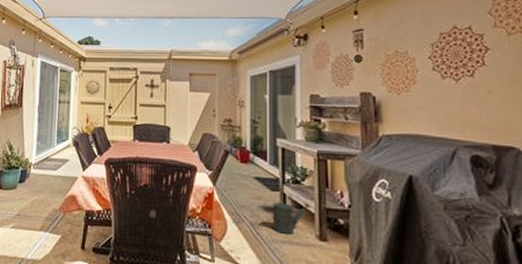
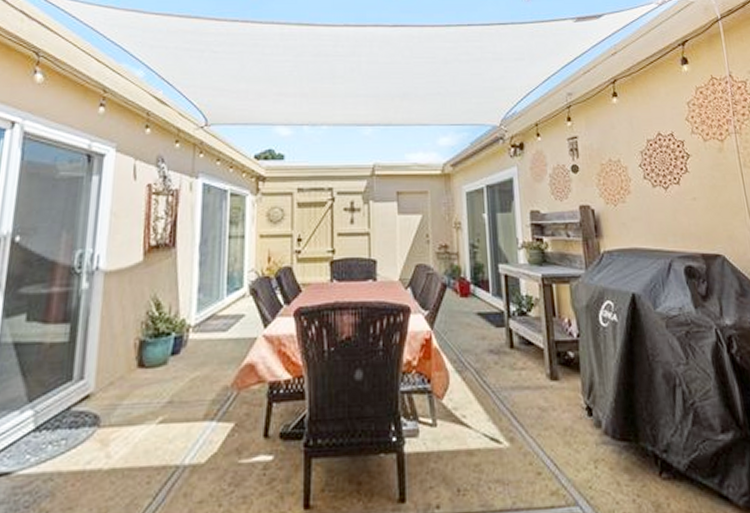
watering can: present [265,202,311,234] -> none [490,336,540,378]

